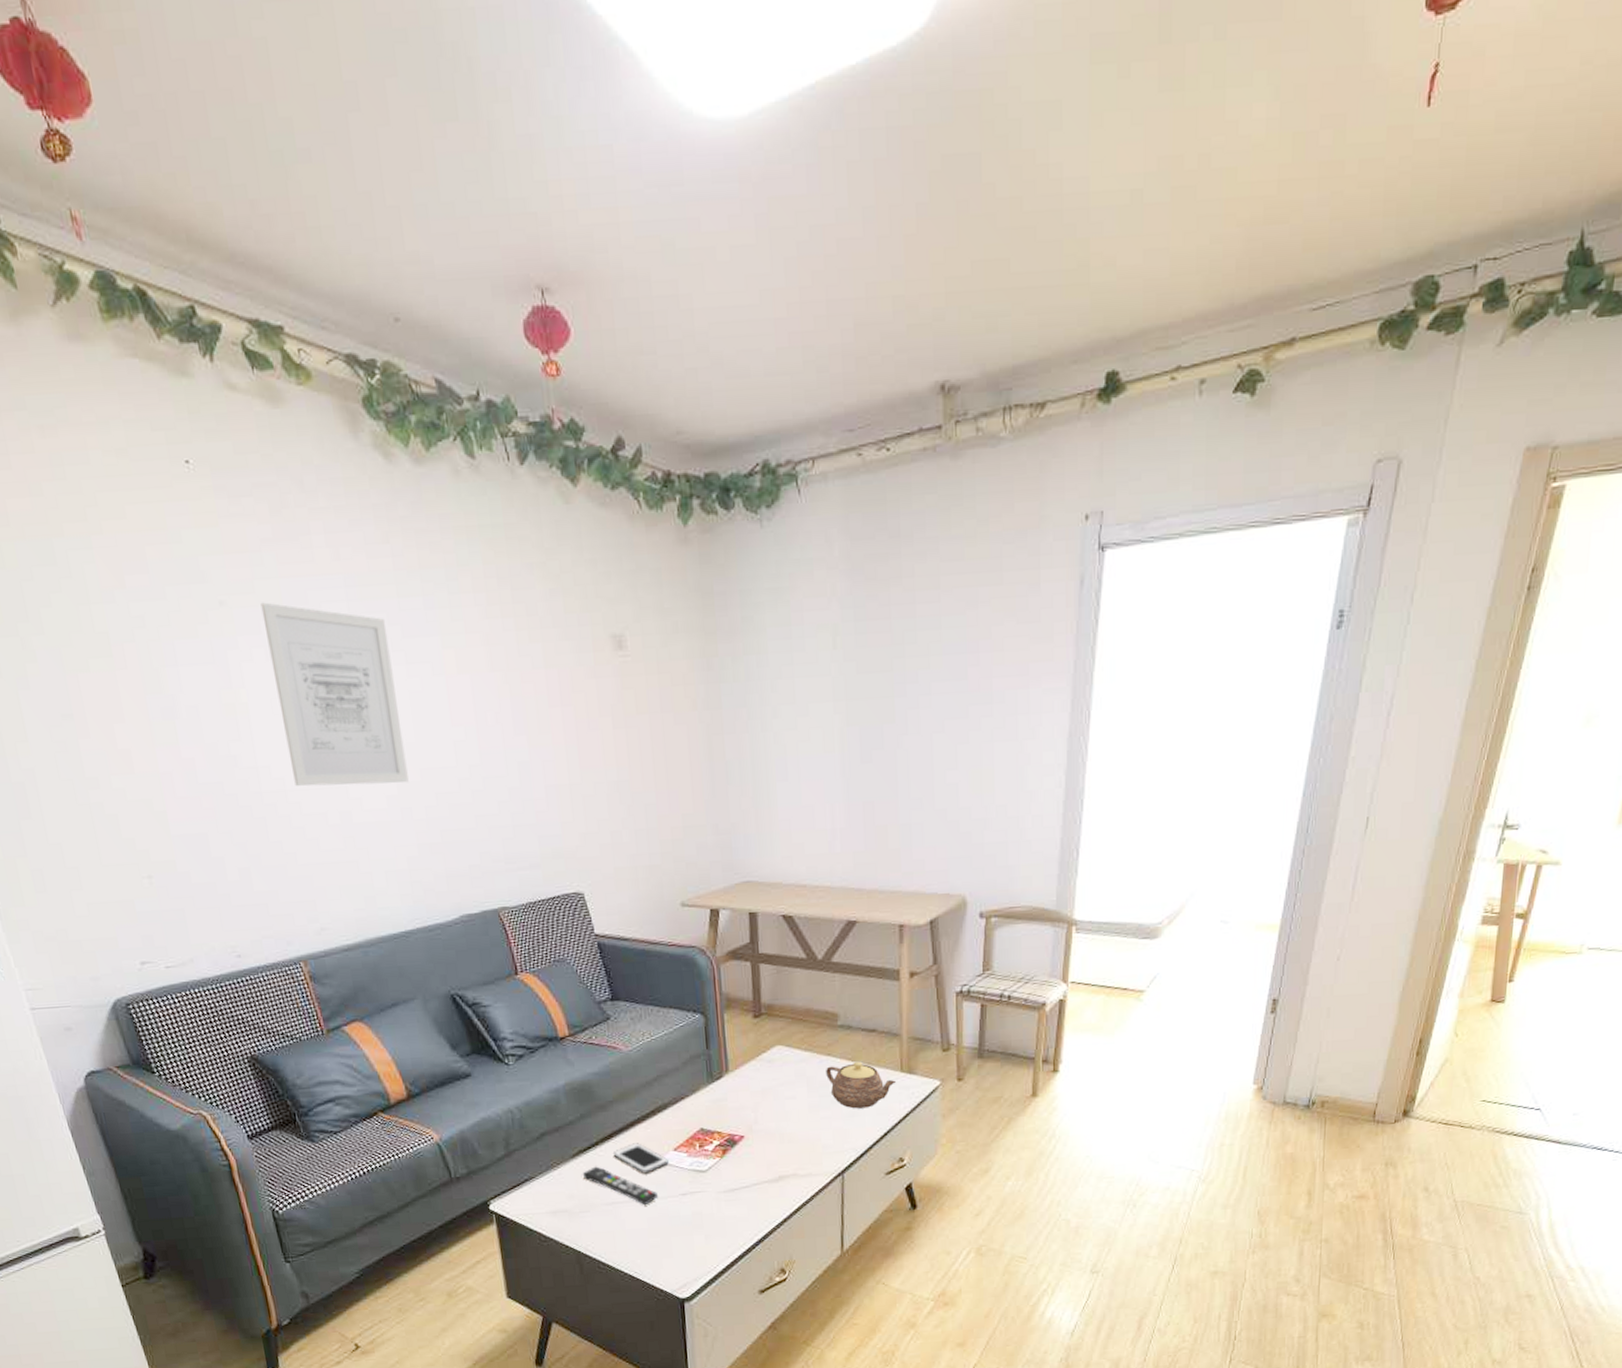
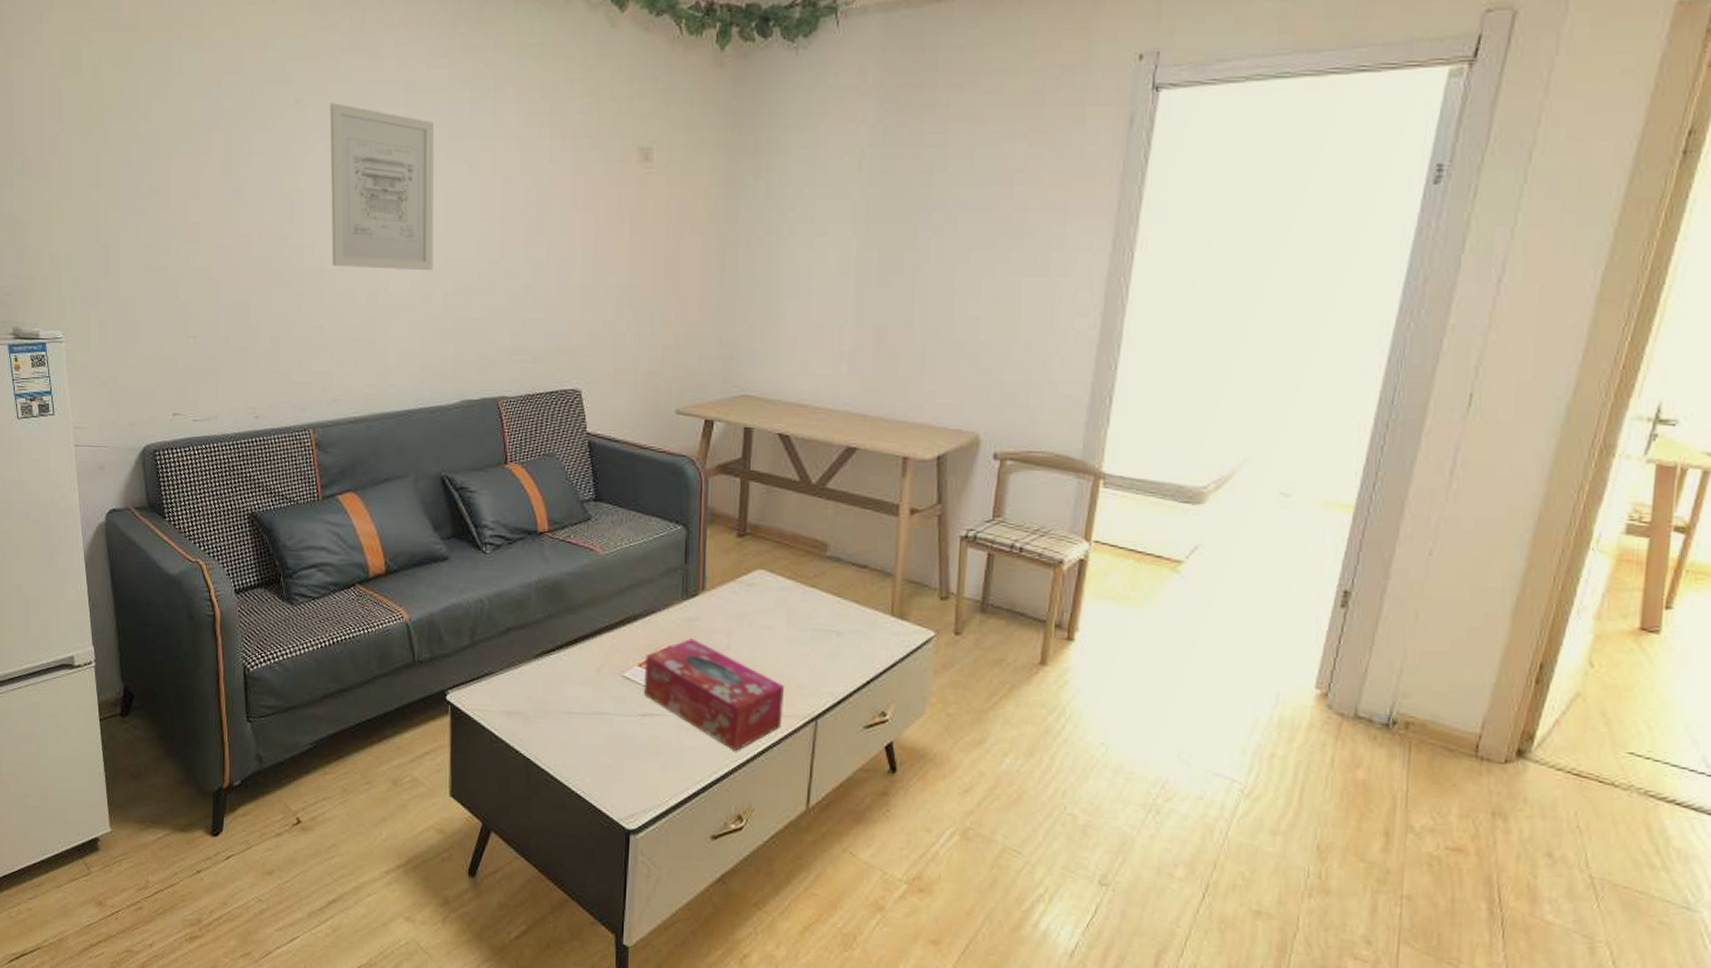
remote control: present [582,1166,658,1206] -> none [542,670,616,721]
cell phone: present [614,1143,669,1174] -> none [577,652,632,687]
tissue box: none [679,1118,813,1213] -> present [643,638,785,751]
teapot: present [826,1061,897,1109] -> none [809,598,886,651]

